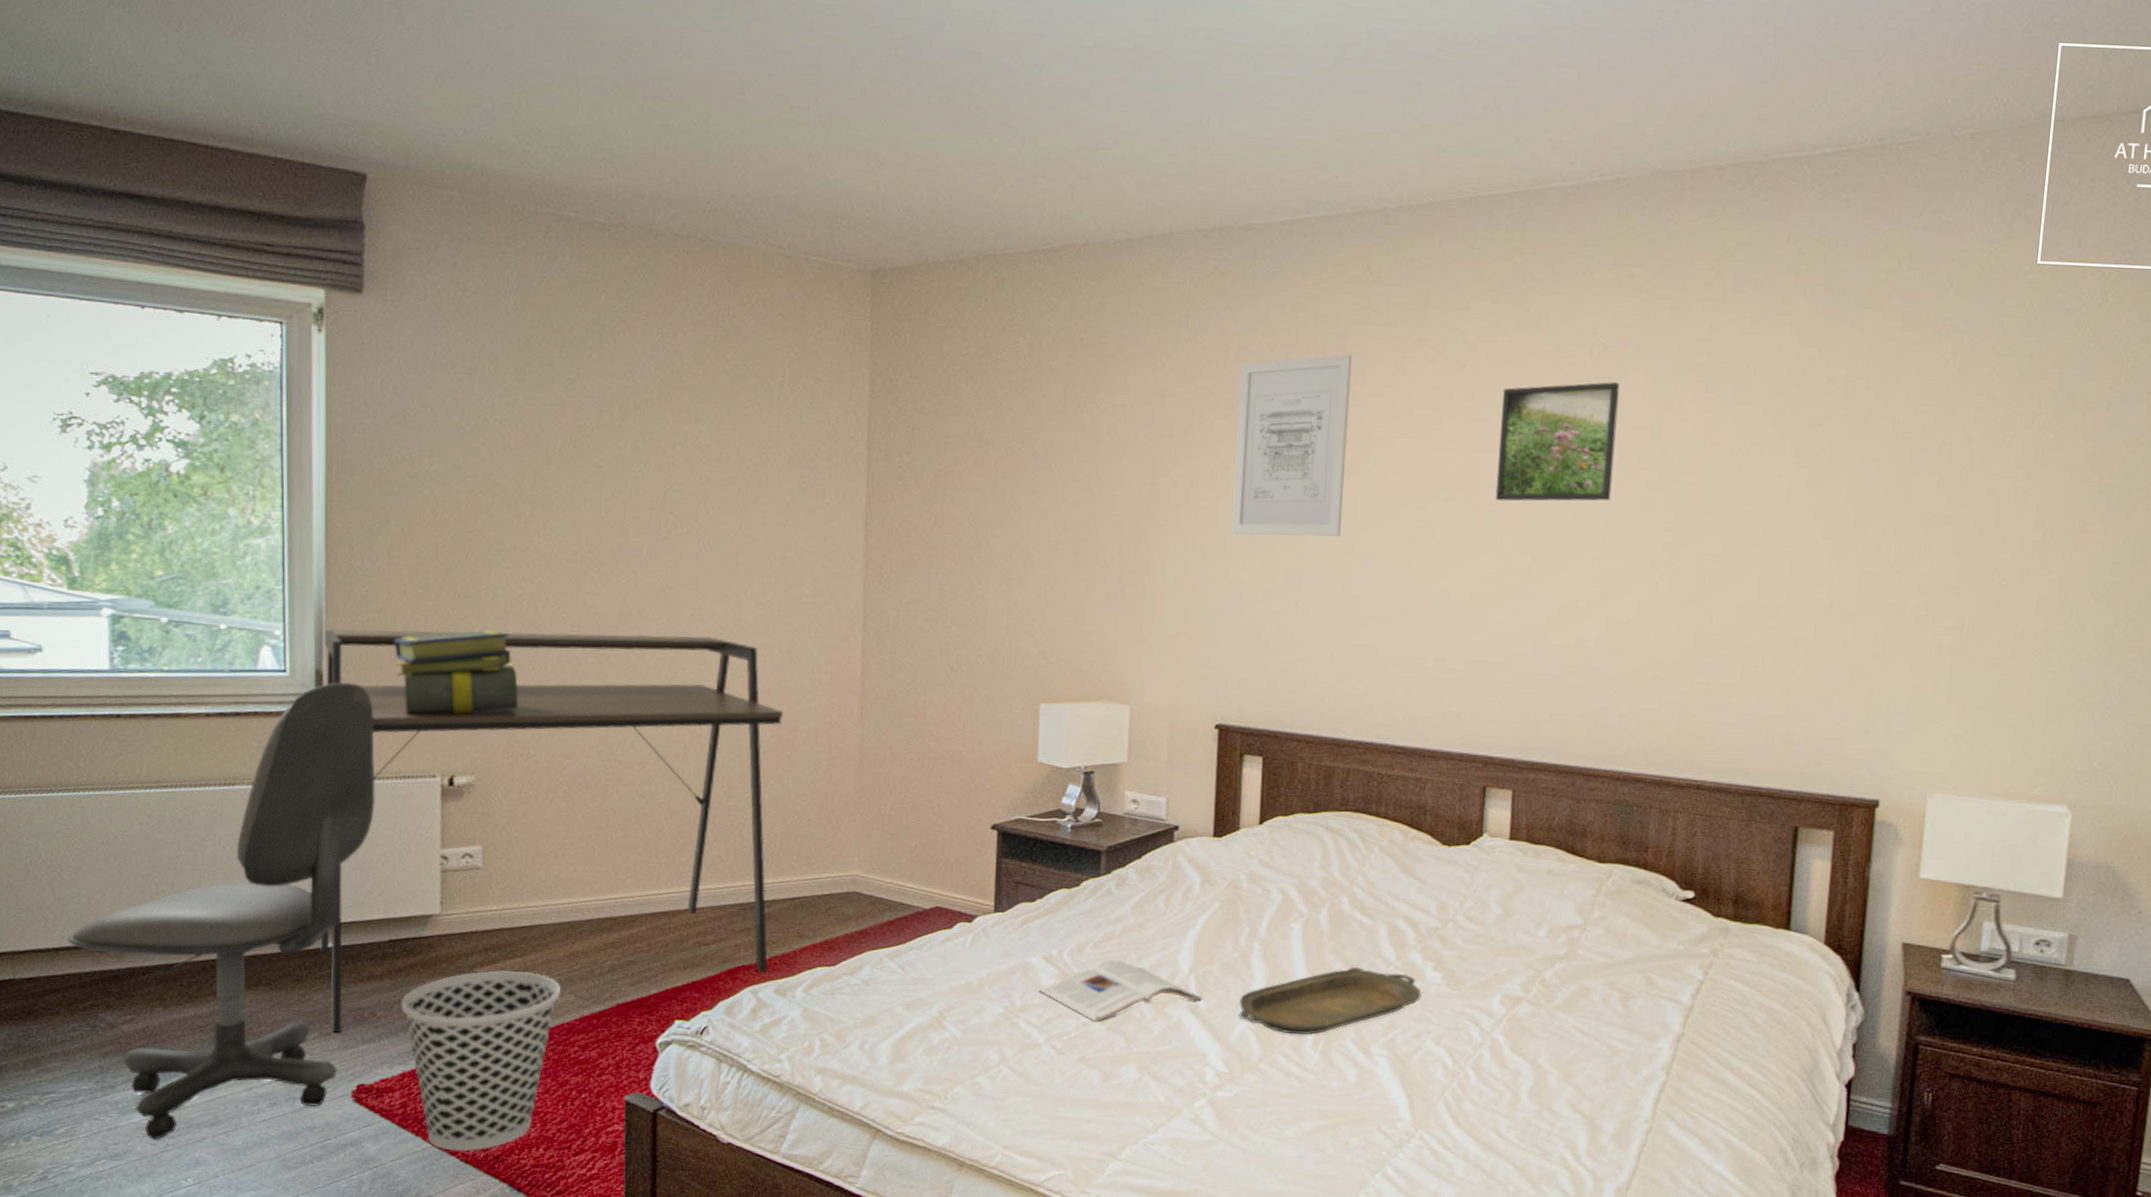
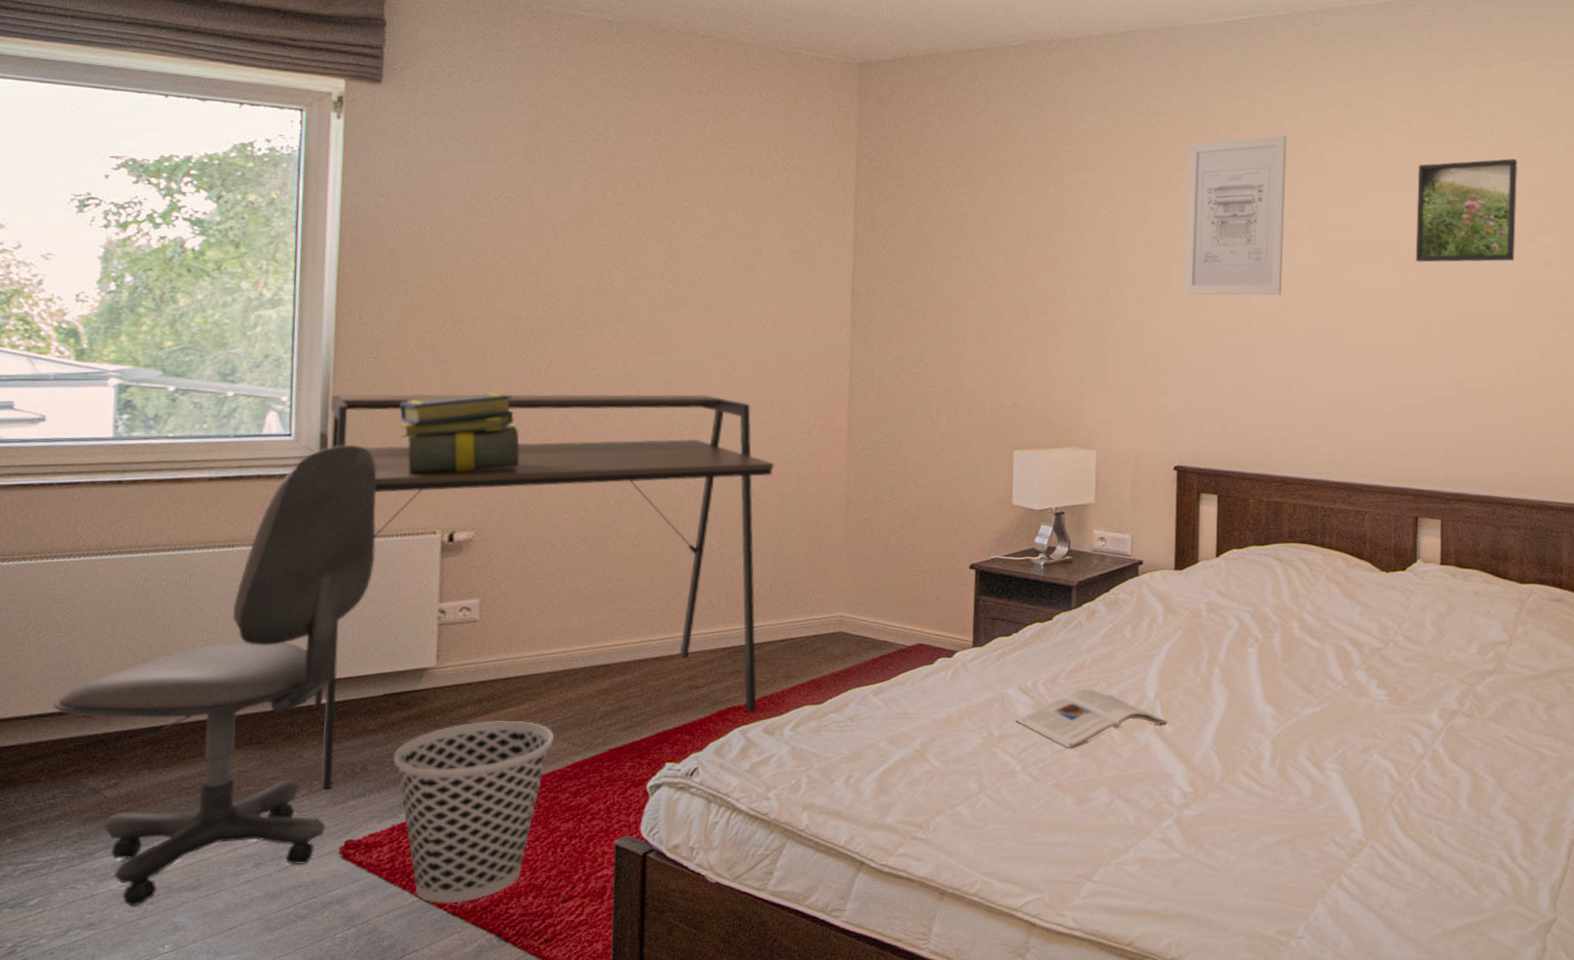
serving tray: present [1239,966,1421,1035] -> none [1202,686,1367,754]

